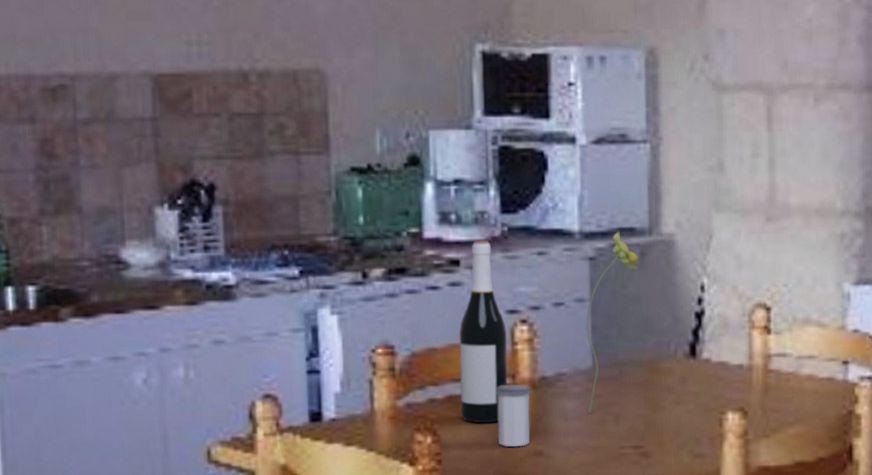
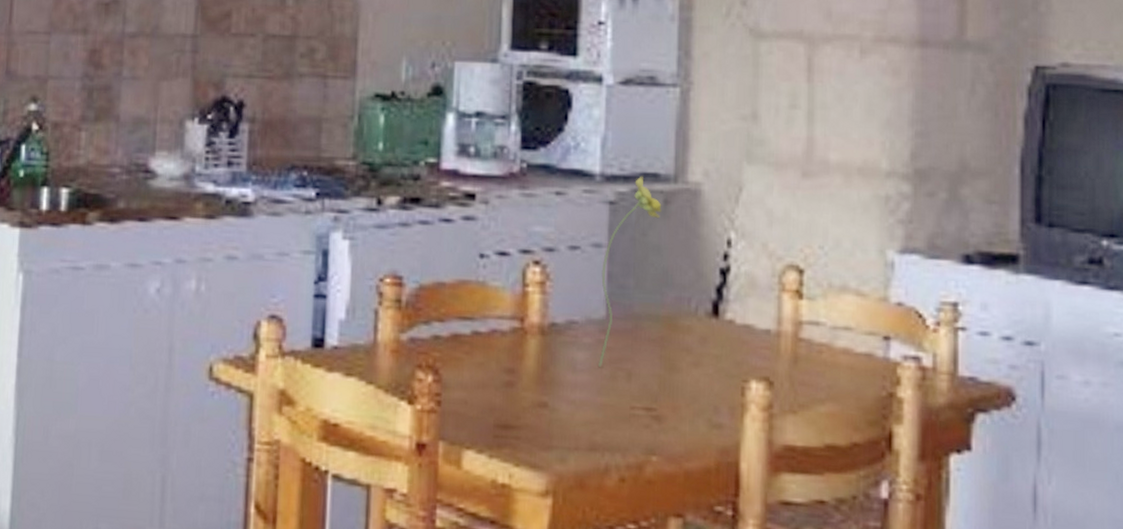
wine bottle: present [459,239,508,423] -> none [464,174,518,367]
salt shaker: present [496,384,530,448] -> none [501,327,539,396]

